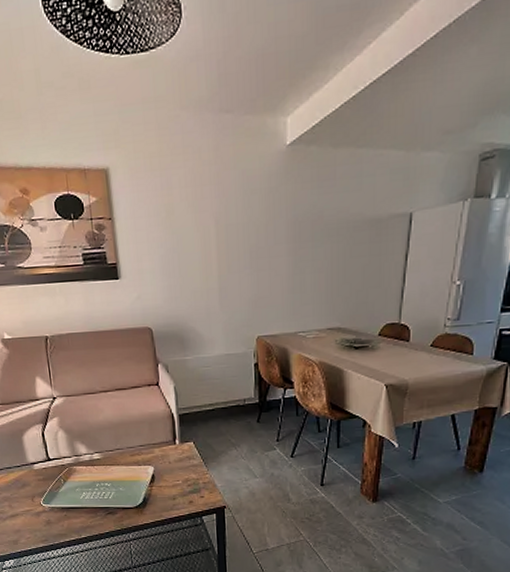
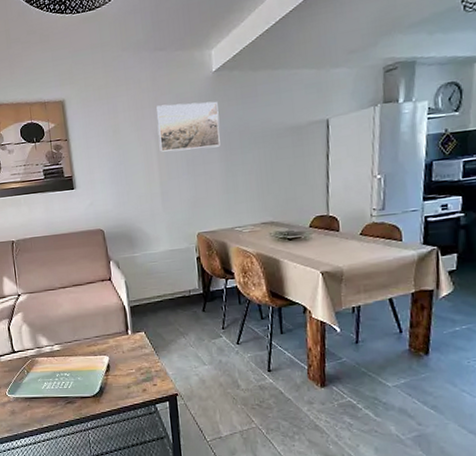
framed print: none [217,182,290,241] -> present [155,101,220,152]

